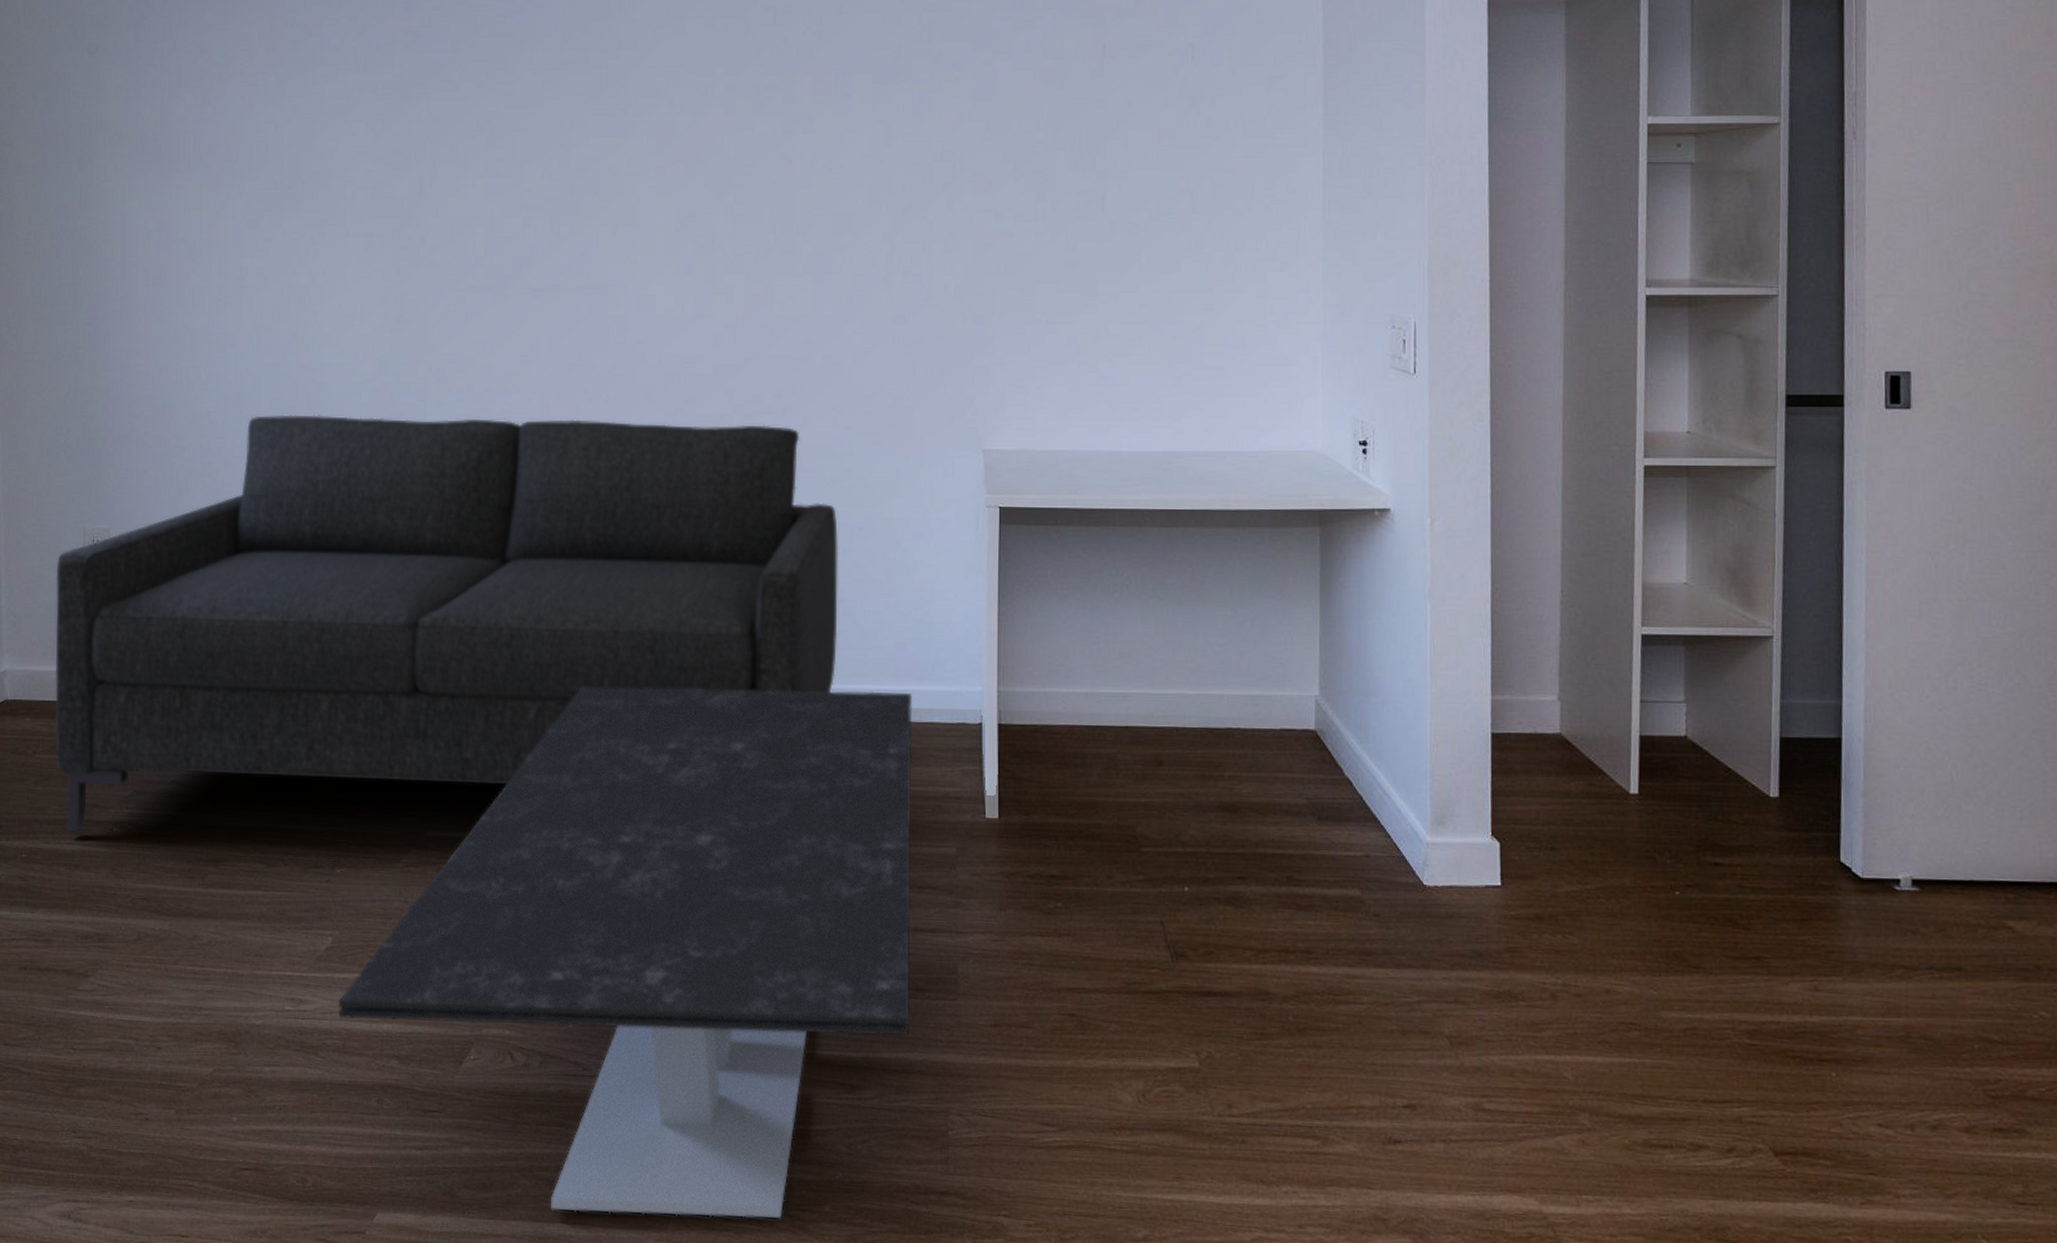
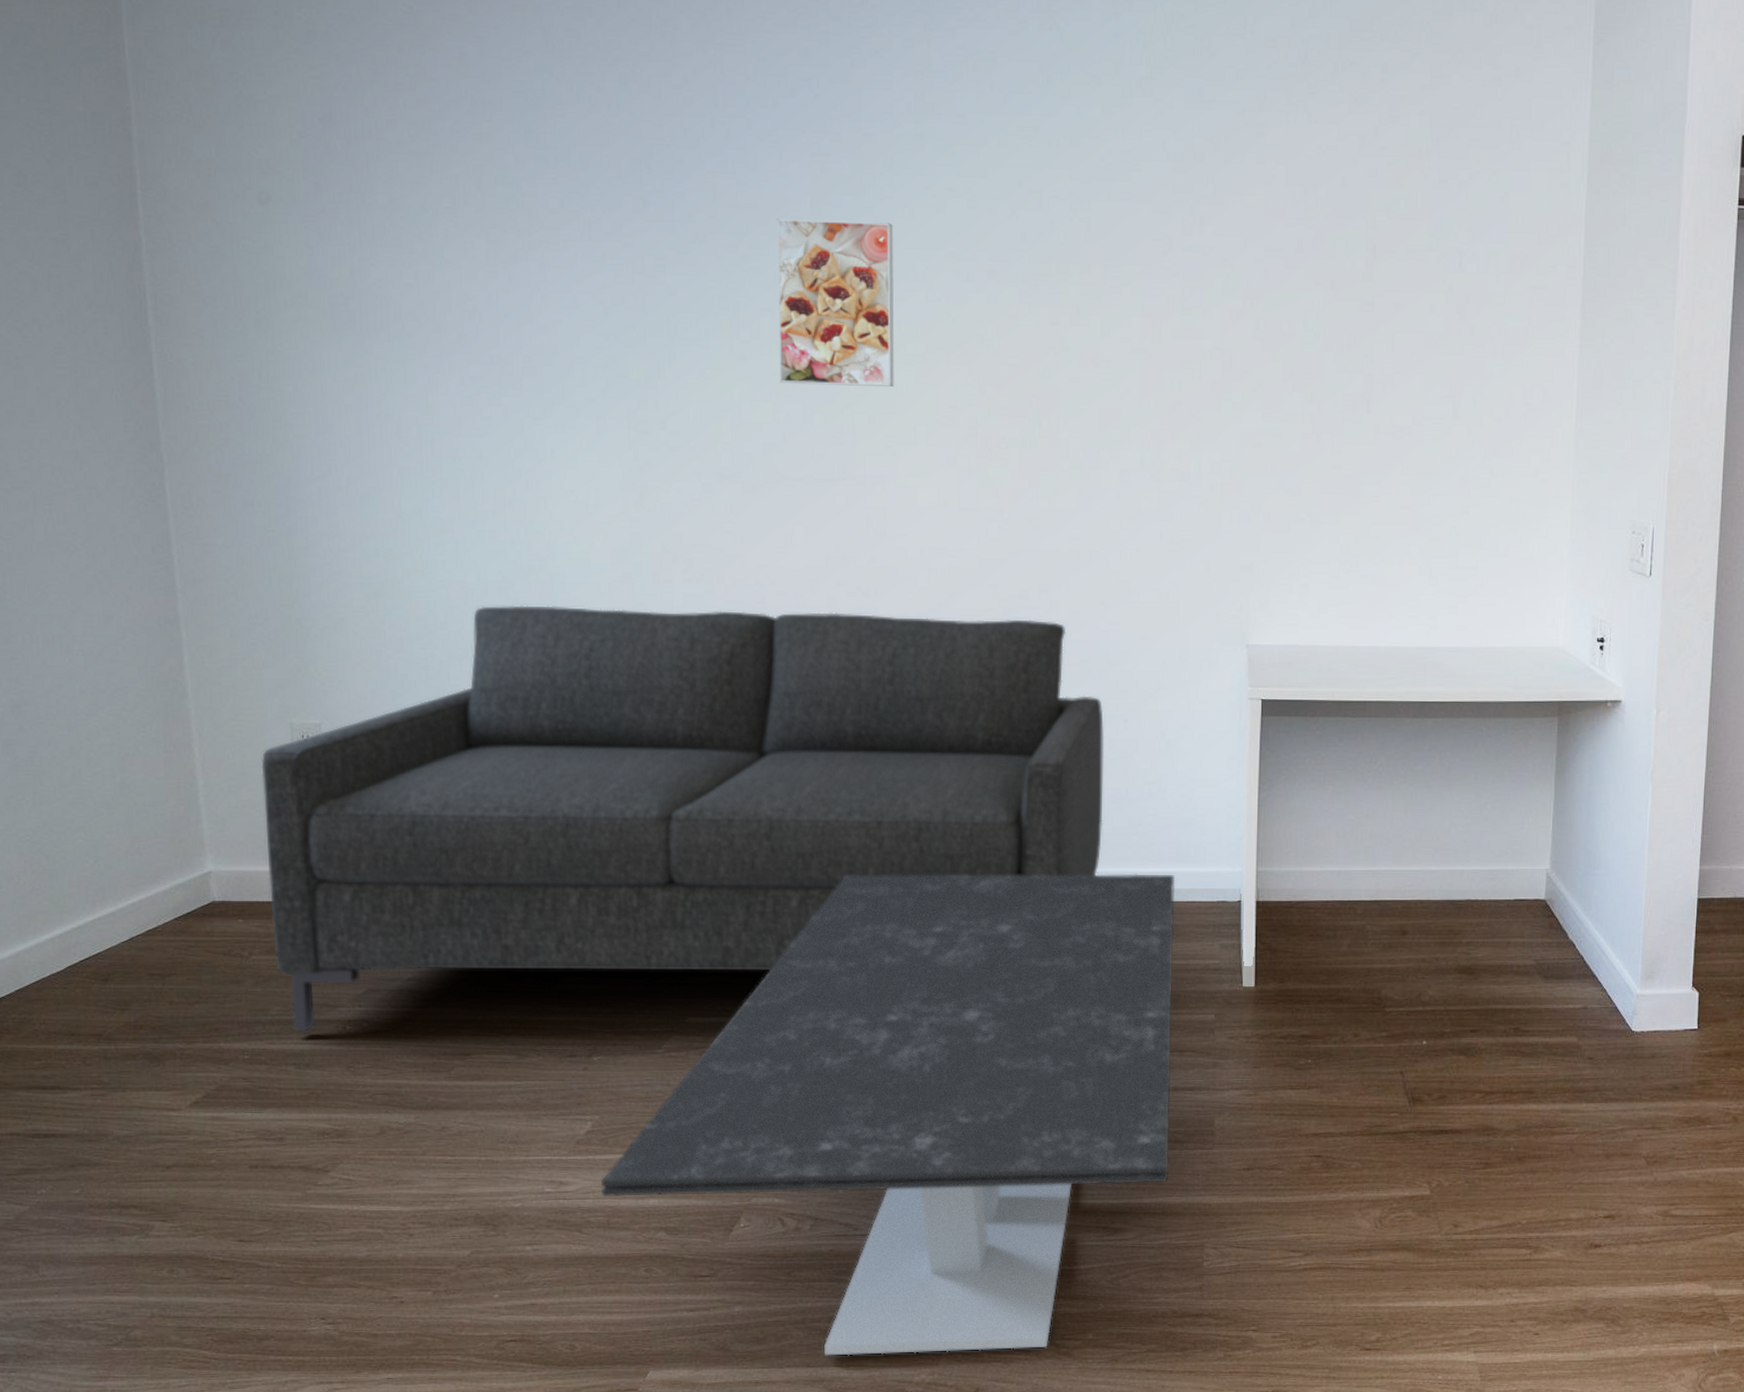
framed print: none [530,44,636,199] -> present [777,219,894,387]

